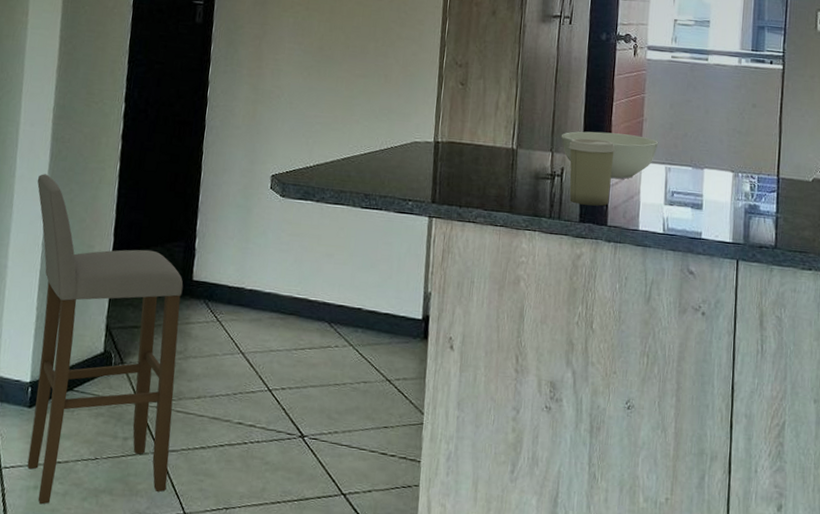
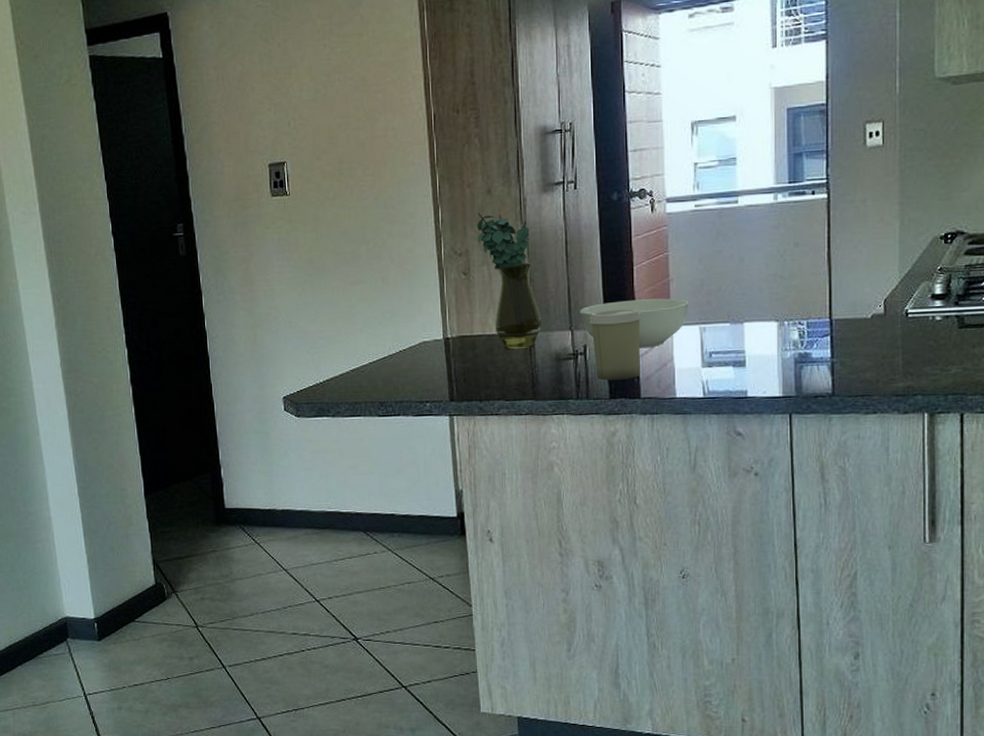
bar stool: present [27,174,184,505] -> none [60,427,237,722]
vase: none [477,30,526,163] -> present [476,212,542,350]

